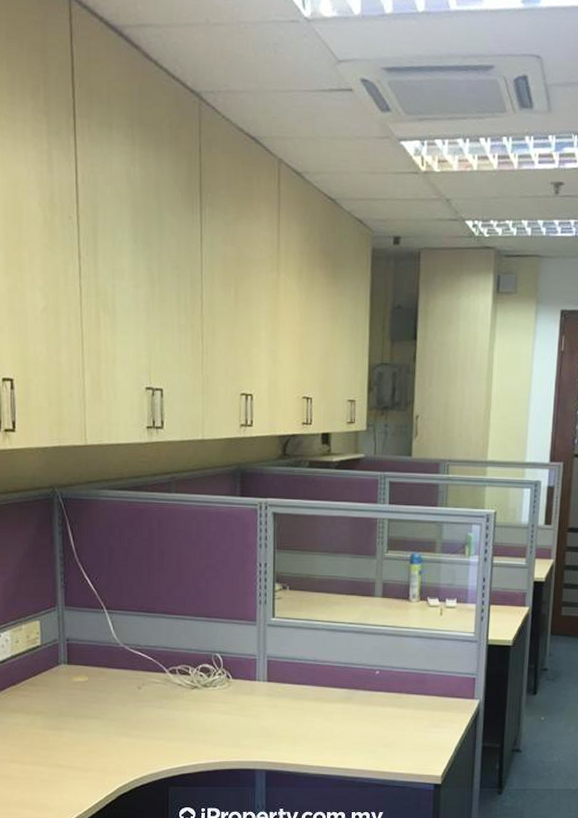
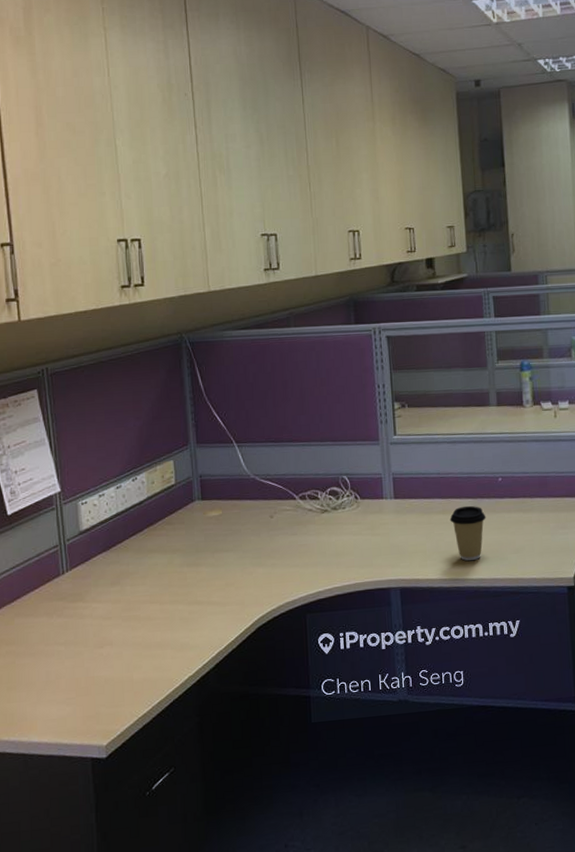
coffee cup: none [322,695,360,751] -> present [449,505,486,561]

